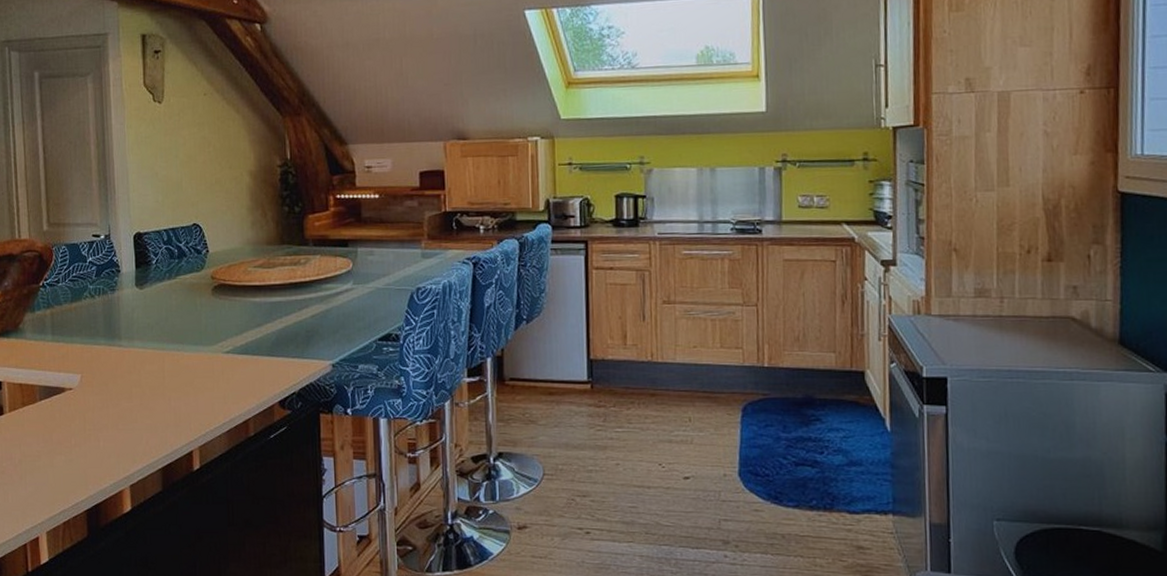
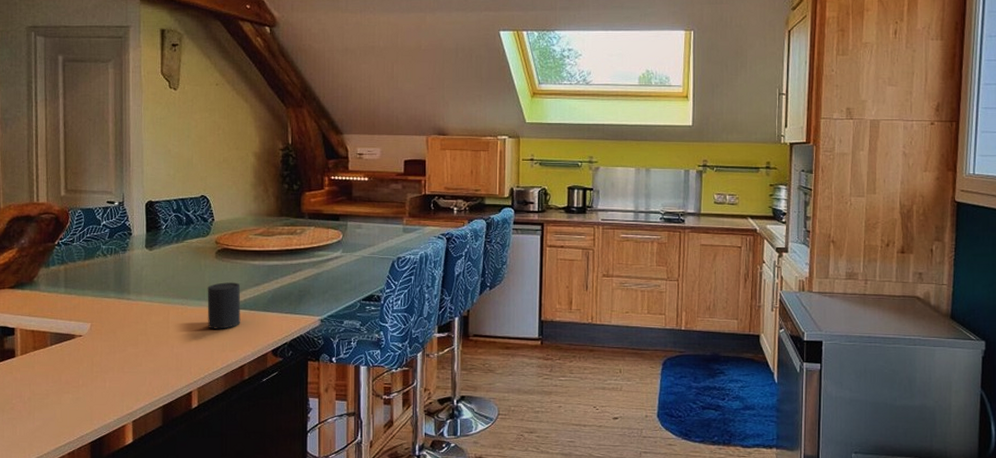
cup: none [204,323,243,378] -> present [207,282,241,329]

